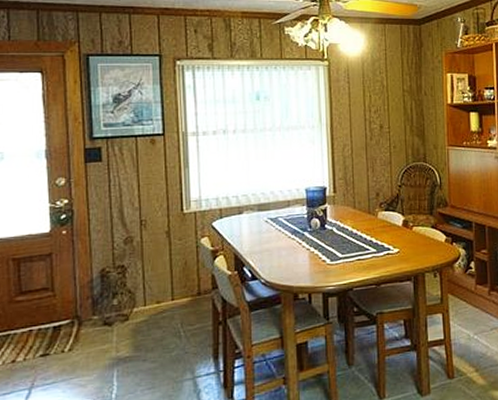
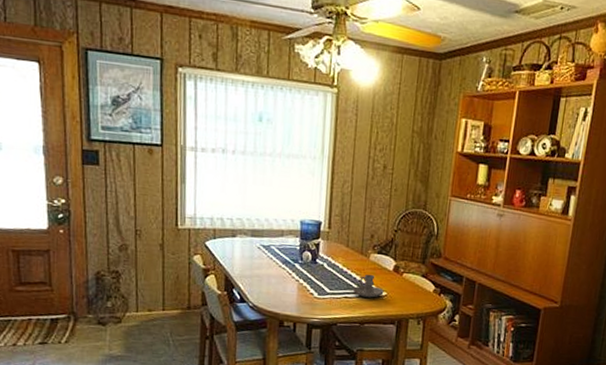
candle holder: none [364,232,396,257] -> present [352,274,384,298]

